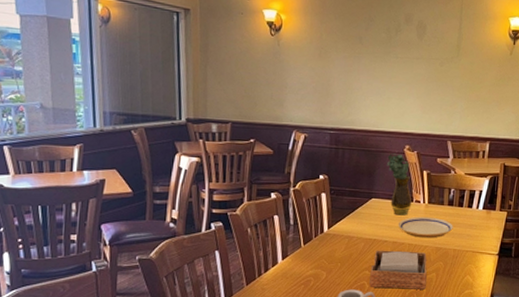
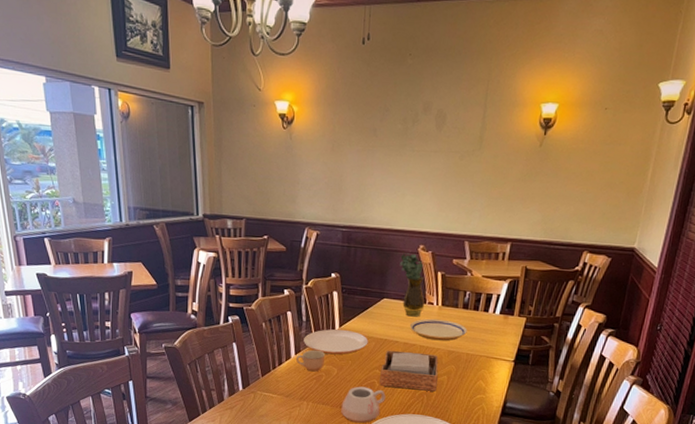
cup: none [282,253,313,277] -> present [295,349,325,372]
plate: none [291,231,358,258] -> present [304,329,369,355]

